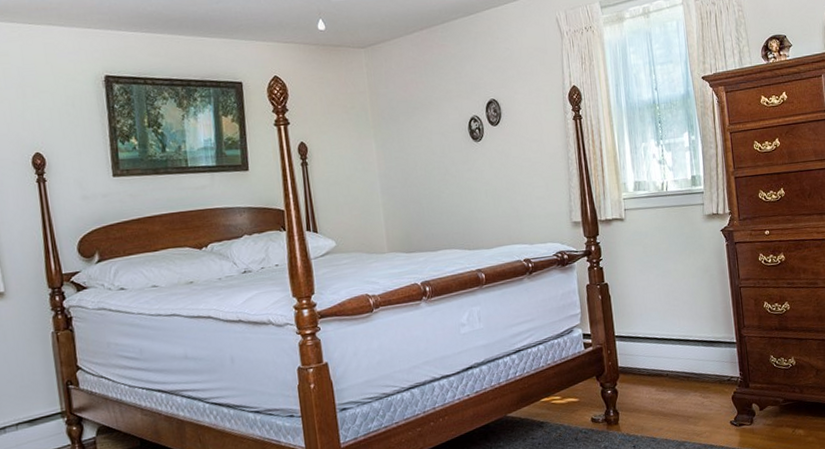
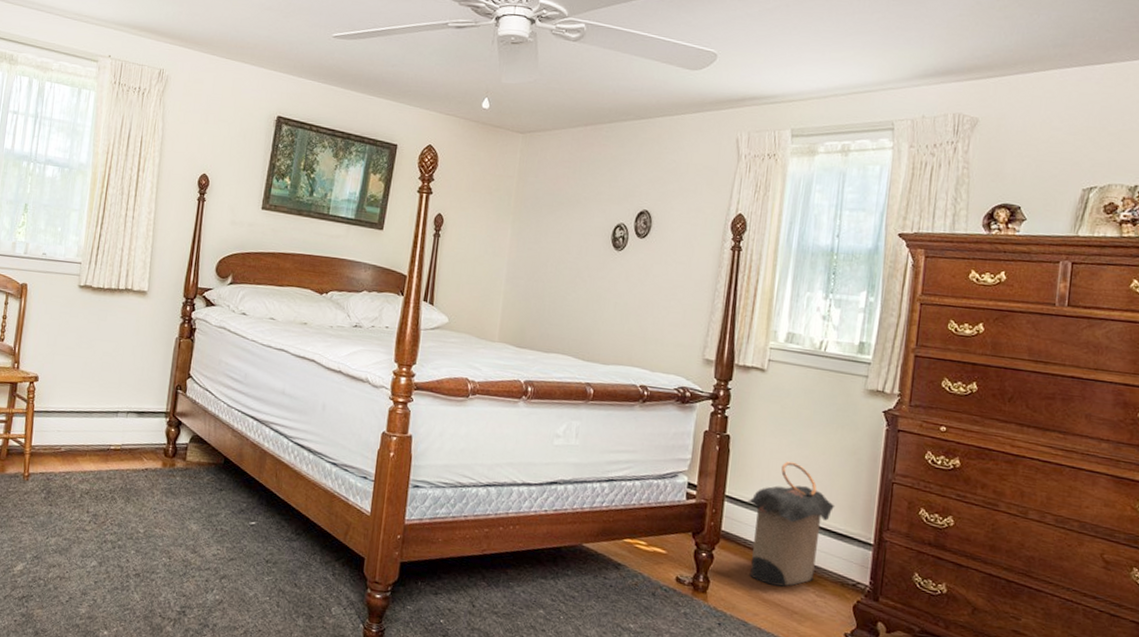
laundry hamper: none [633,292,702,401] -> present [746,461,835,587]

